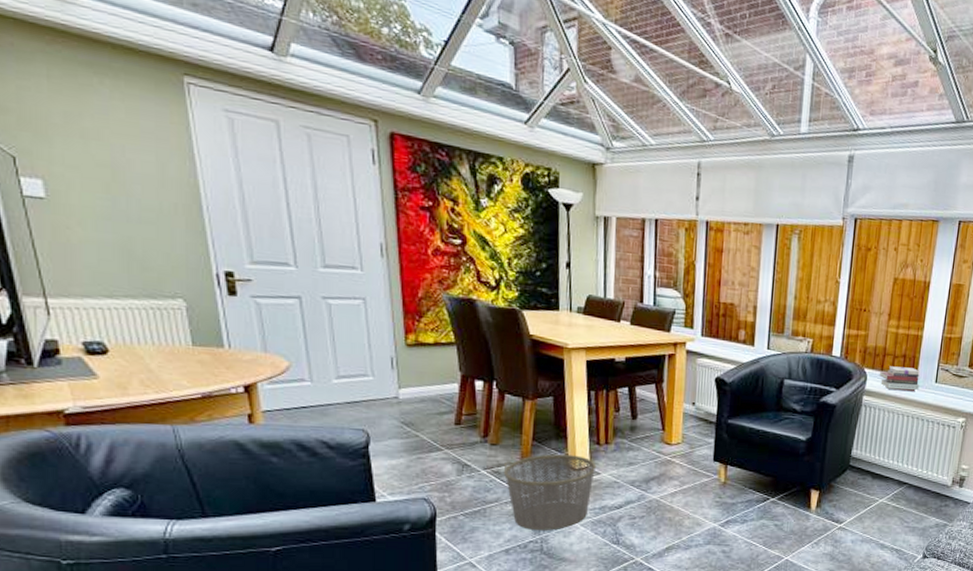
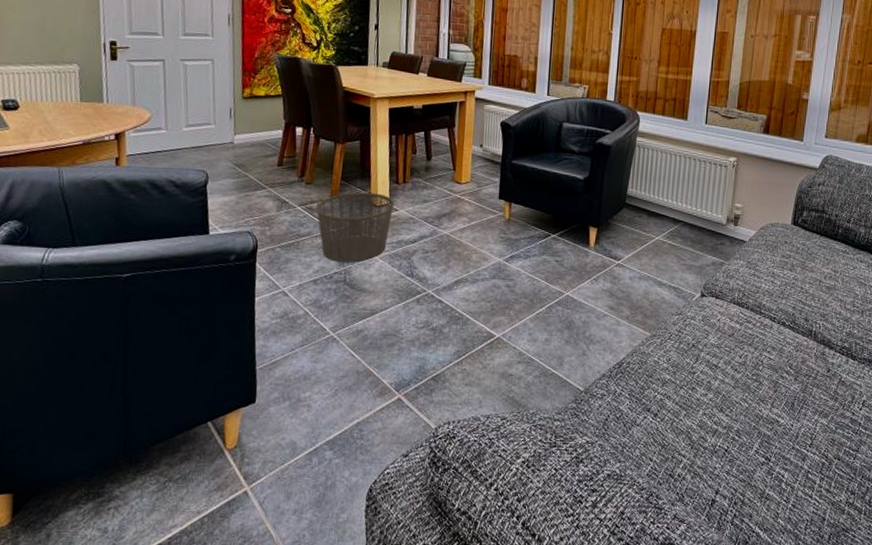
books: present [880,366,920,392] -> none [652,109,690,133]

